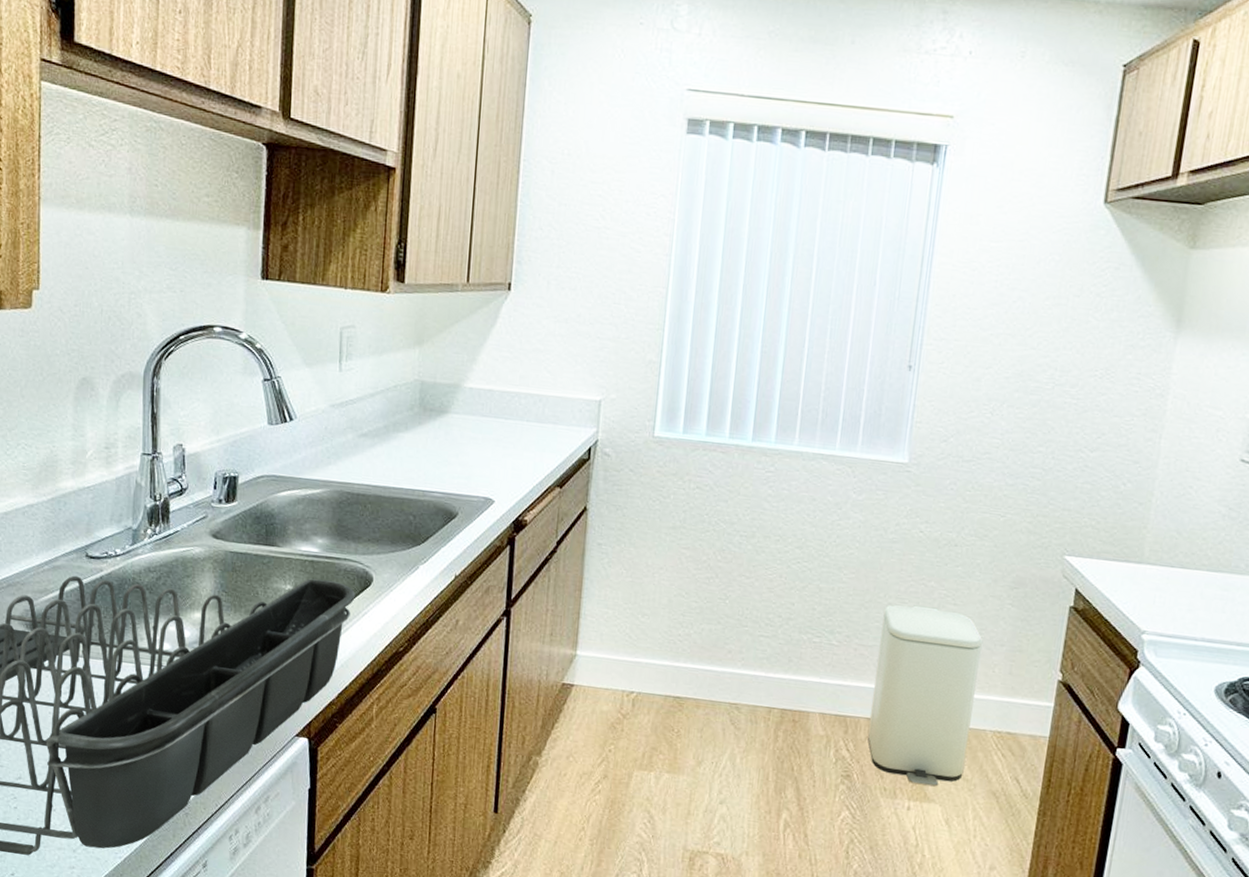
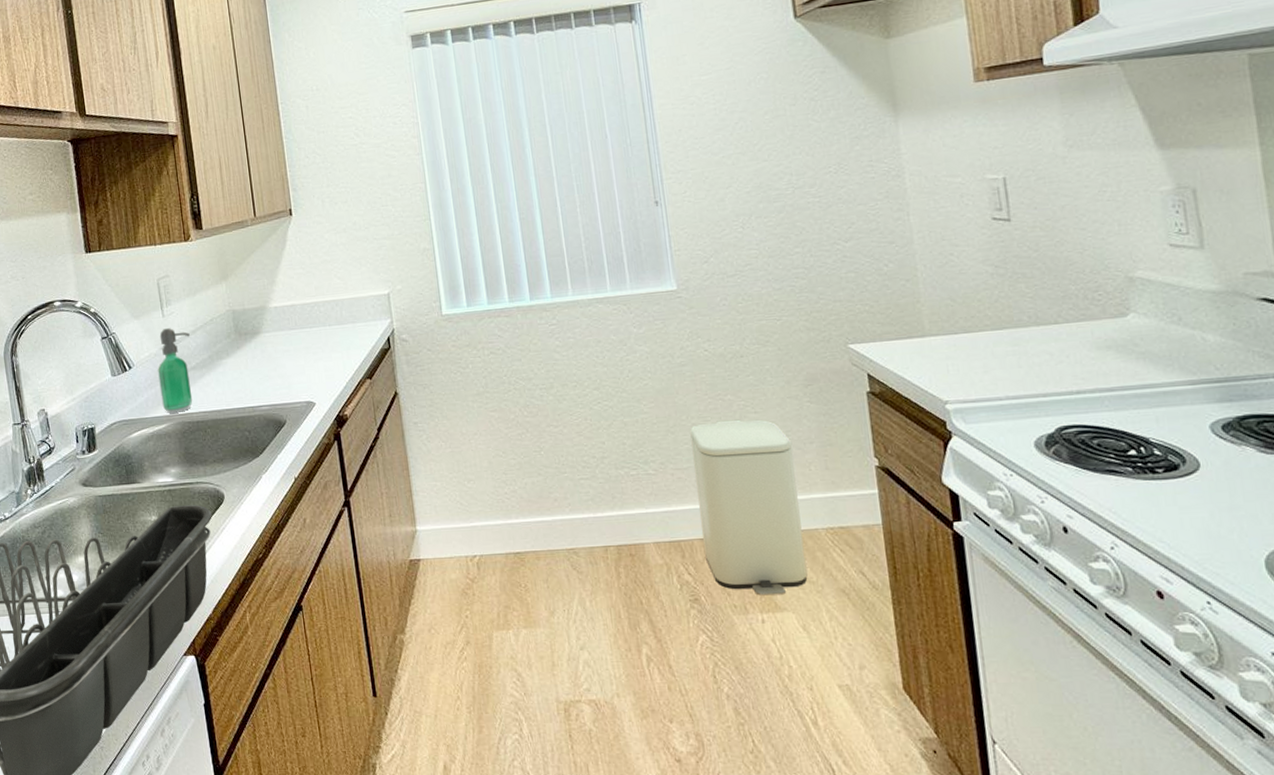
soap dispenser: none [320,383,367,480] -> present [157,327,193,413]

